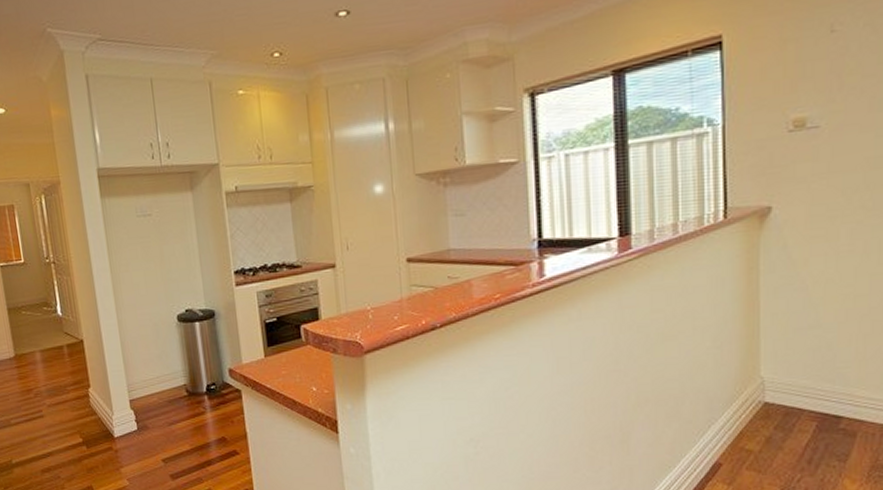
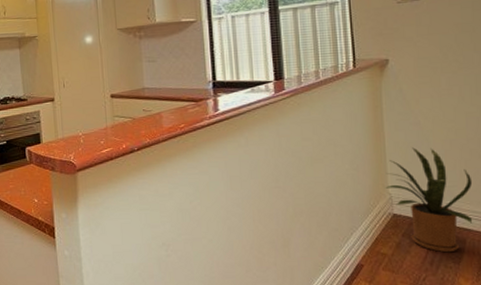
house plant: none [756,319,872,449] -> present [385,147,473,253]

